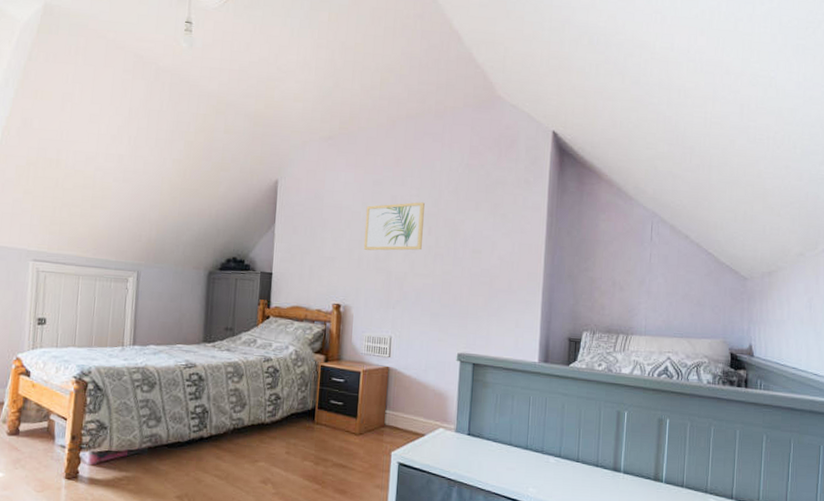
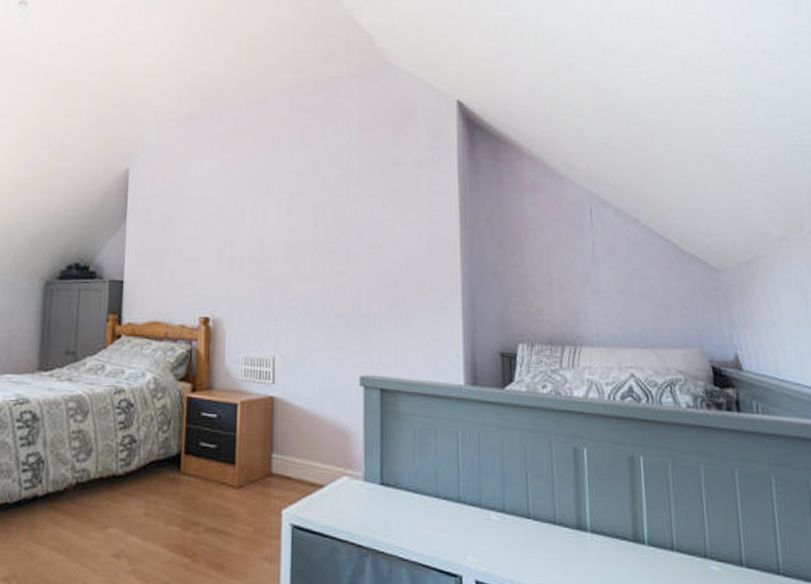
wall art: present [363,202,425,251] -> none [235,189,308,250]

